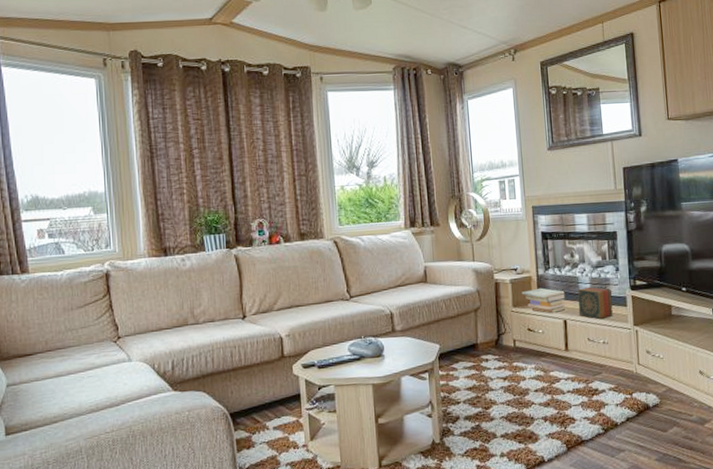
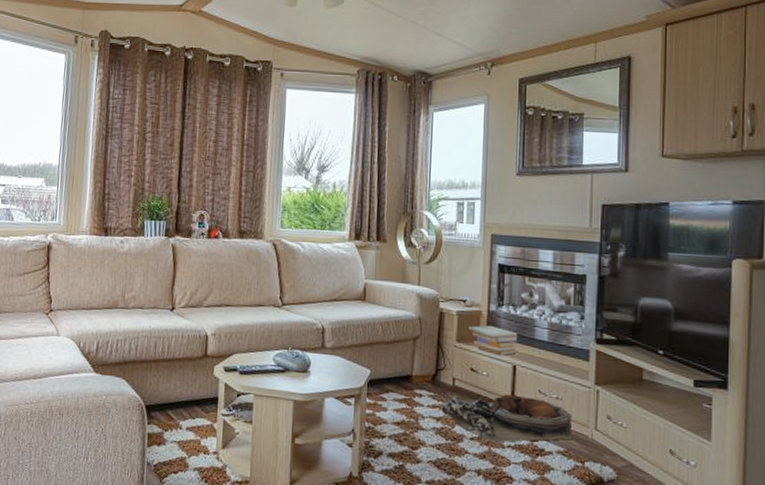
dog bed: none [505,346,620,391] -> present [440,394,573,443]
decorative box: present [578,286,613,319] -> none [531,332,574,371]

